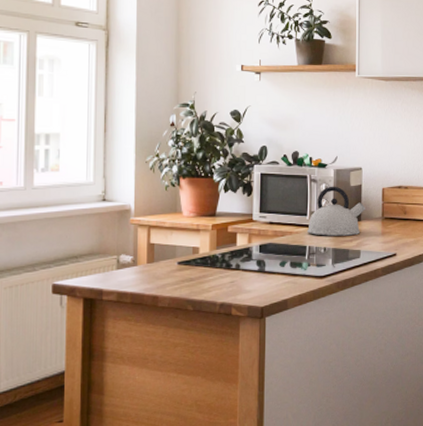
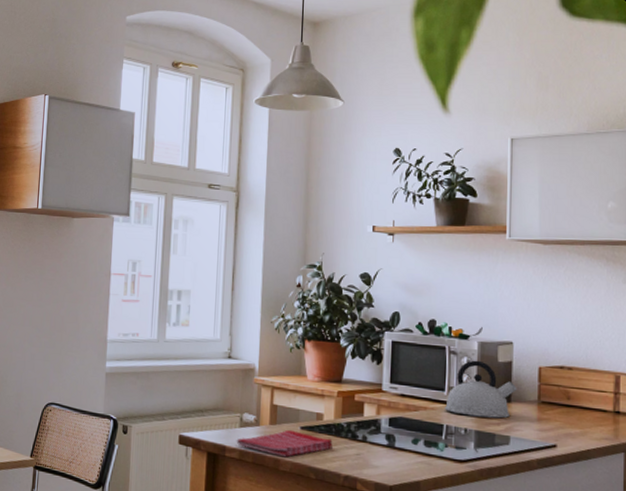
dish towel: none [113,266,208,294] -> present [236,429,333,458]

